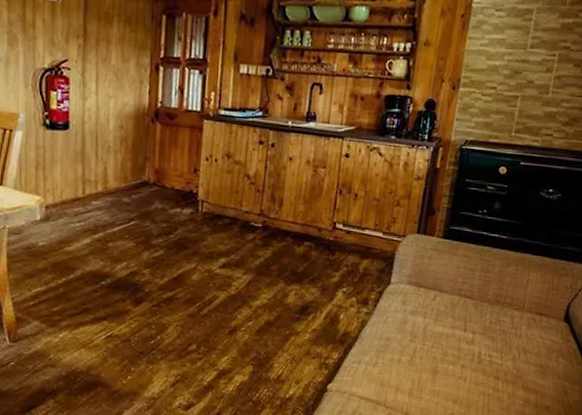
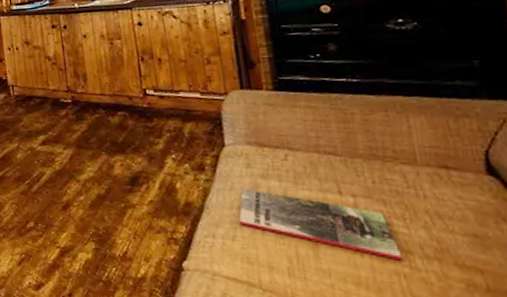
magazine: none [382,322,492,384] -> present [238,188,403,261]

